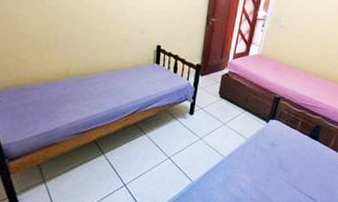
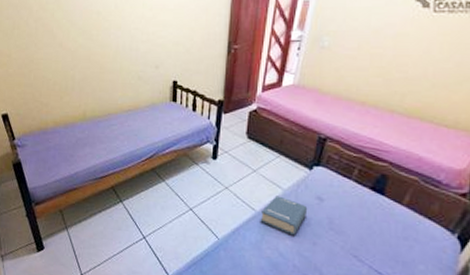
book: none [227,144,264,175] -> present [260,195,308,236]

